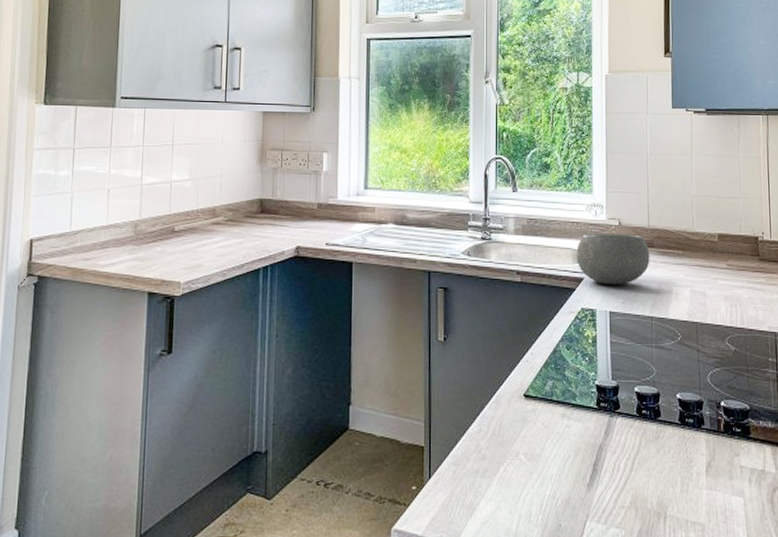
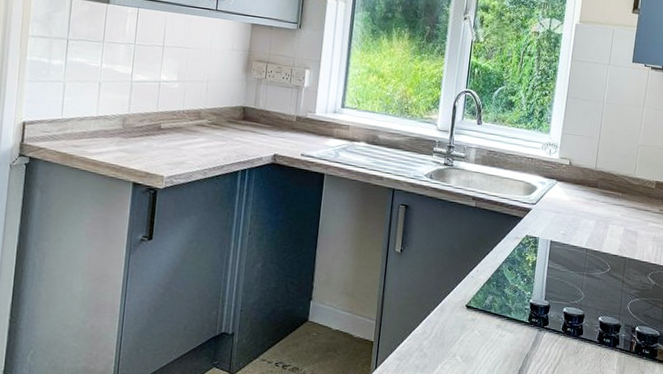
bowl: present [576,234,650,285] -> none [527,169,594,219]

